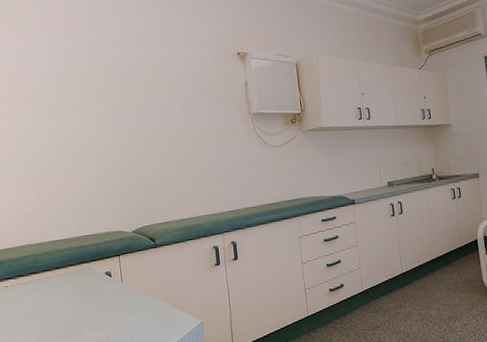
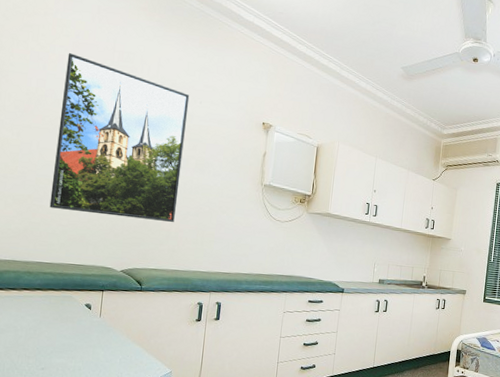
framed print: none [39,30,173,185] -> present [49,53,190,222]

